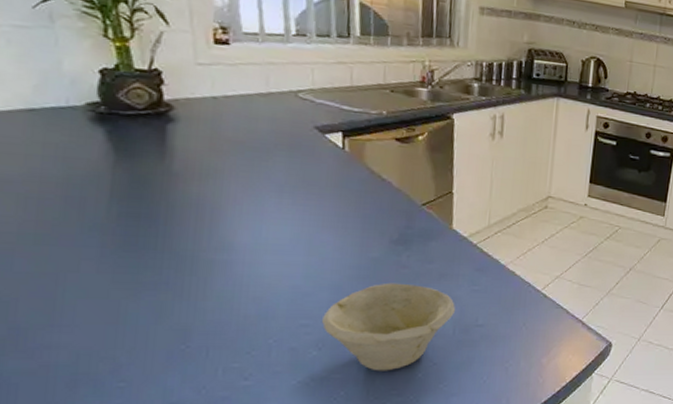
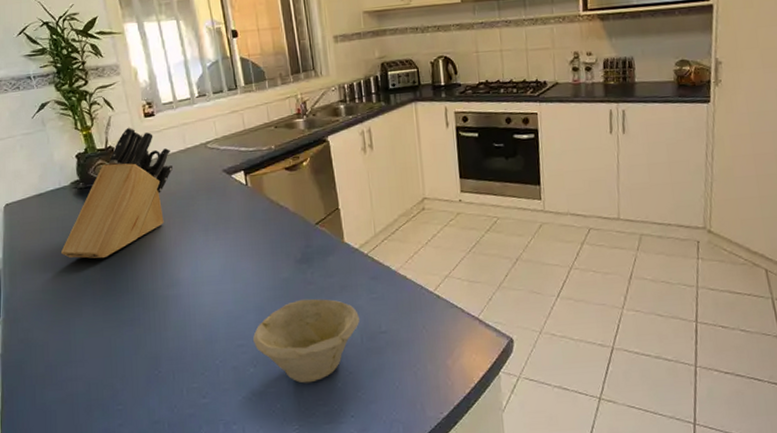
knife block: none [55,50,245,205] -> present [60,127,172,259]

